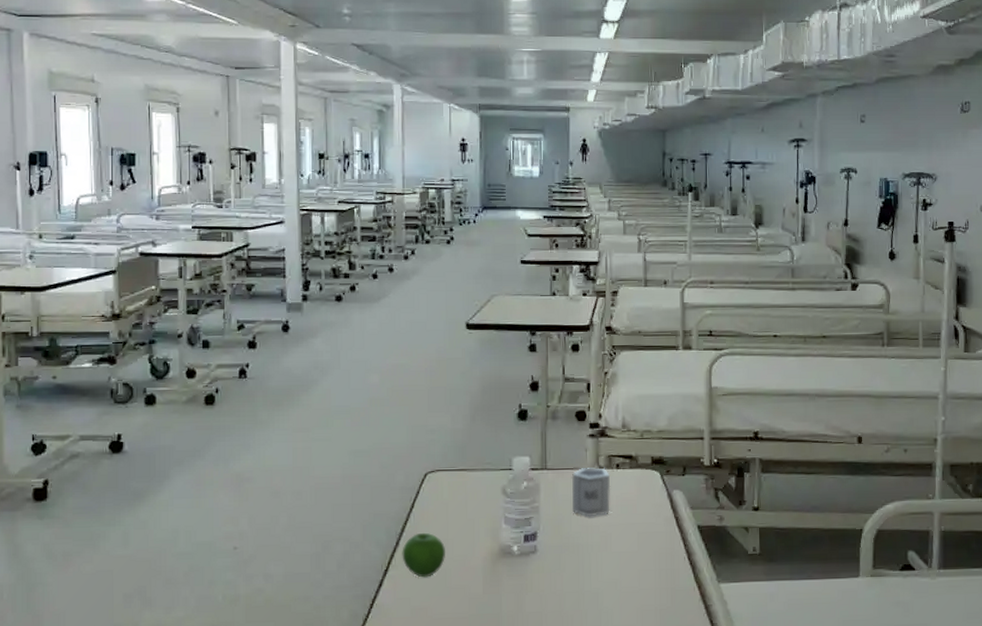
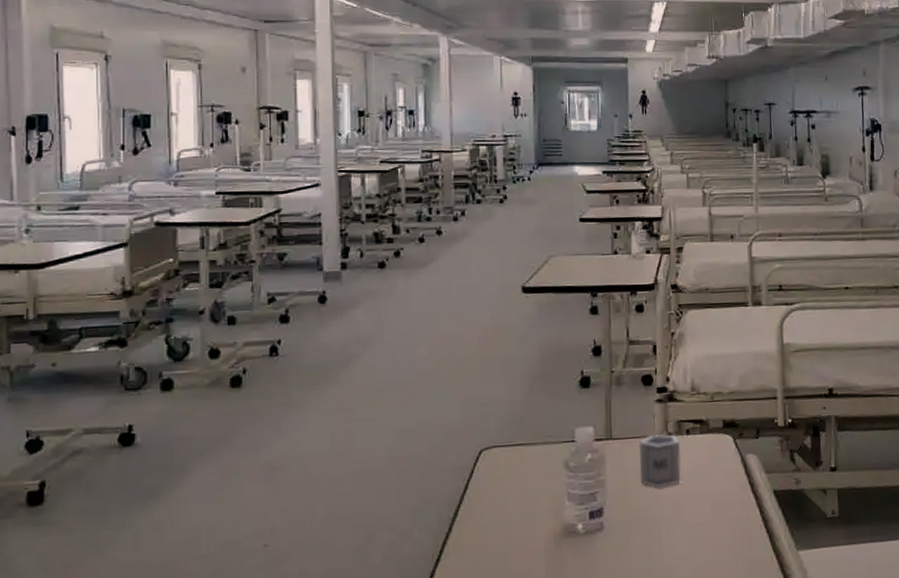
apple: present [402,532,445,578] -> none [455,515,503,565]

